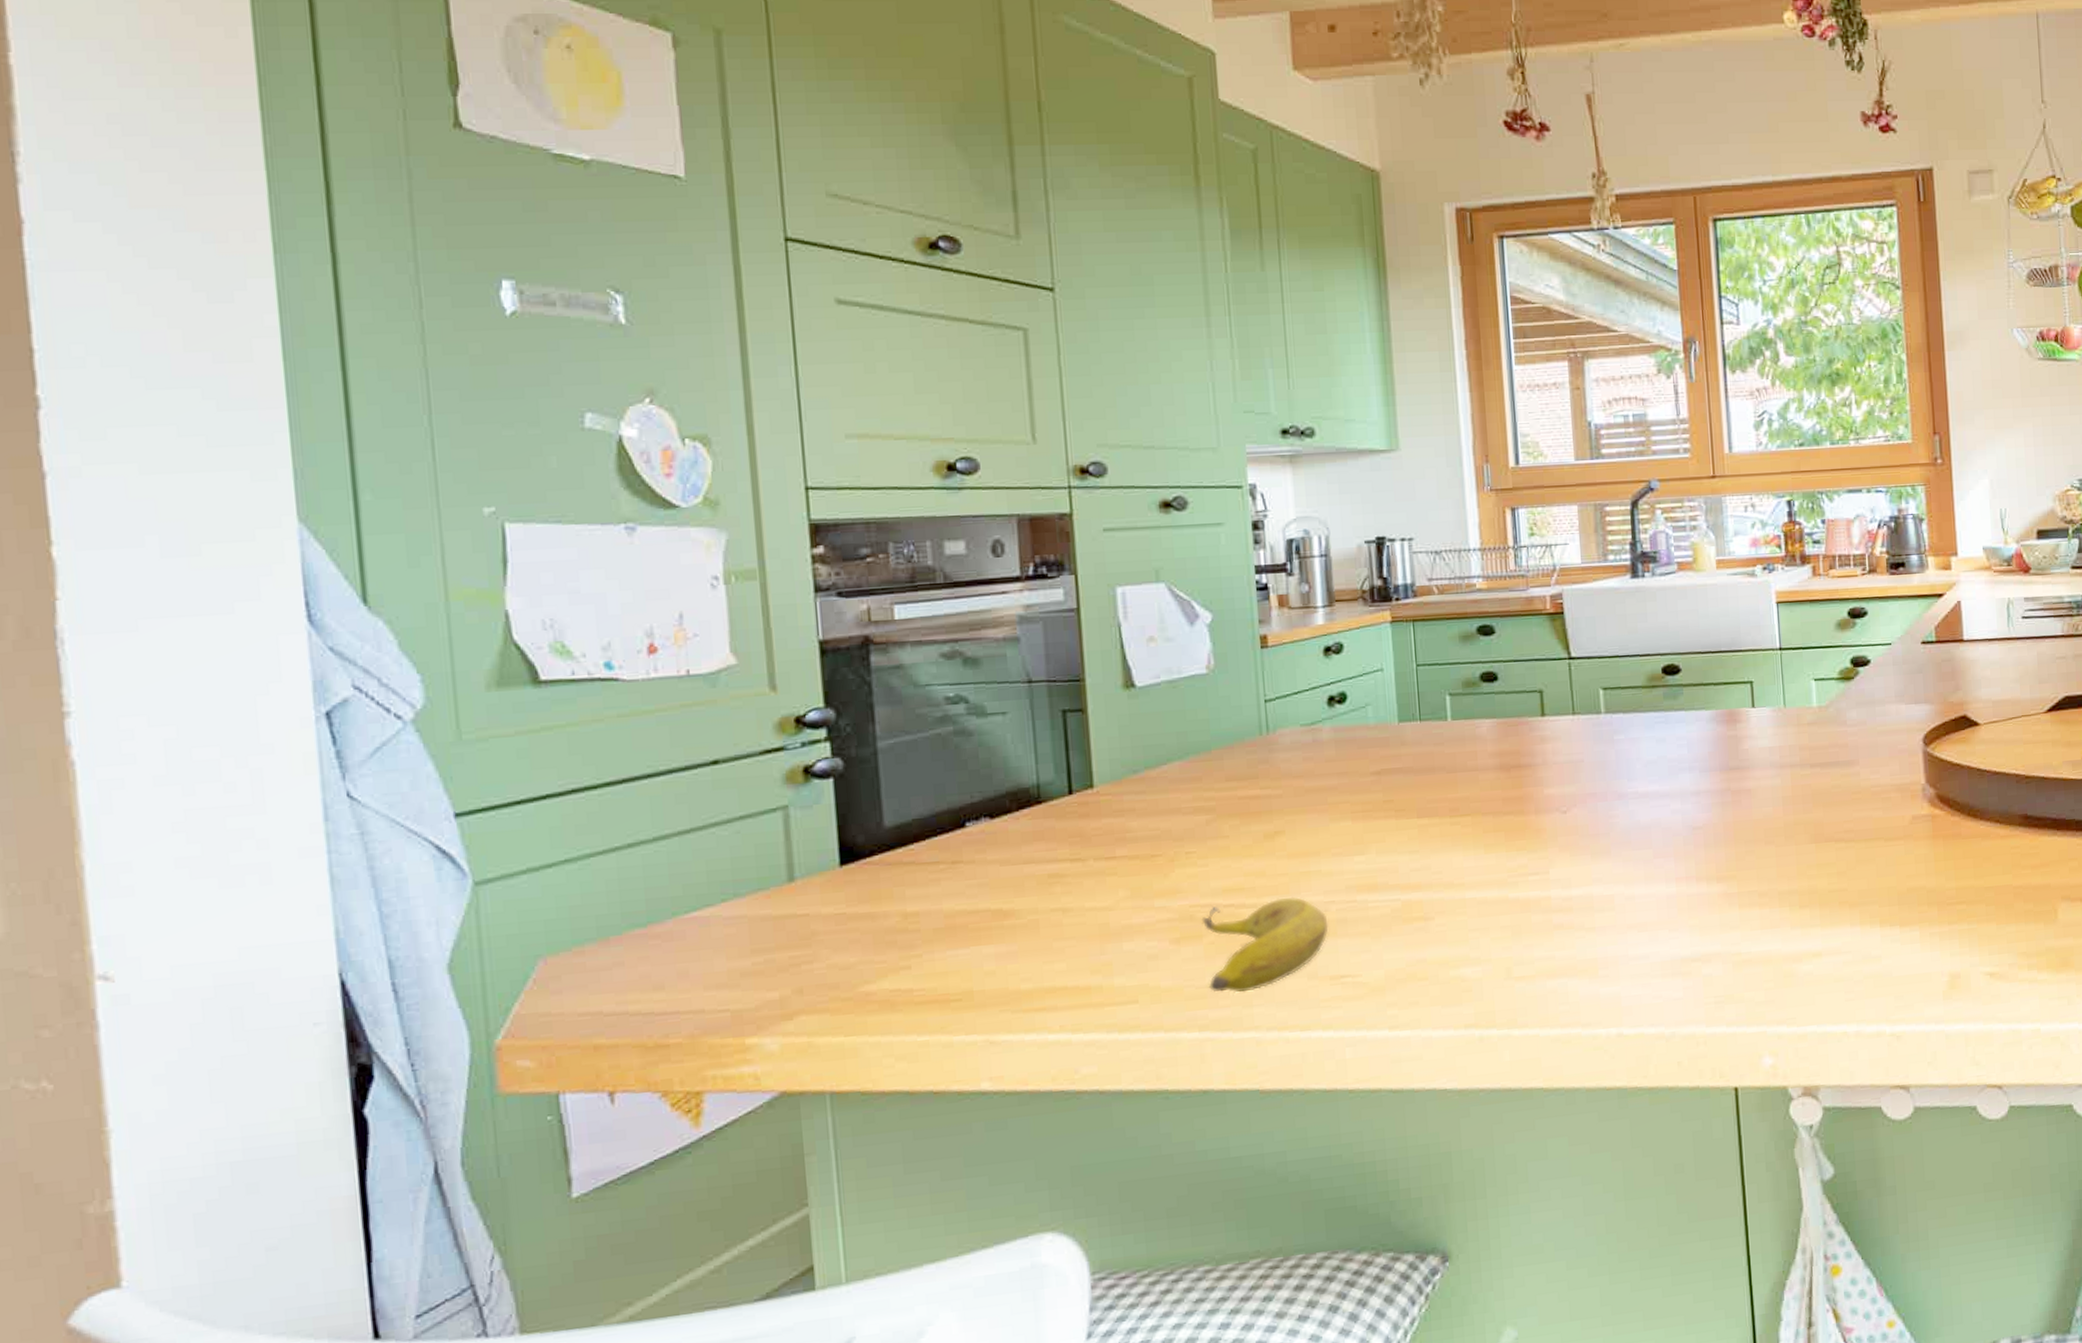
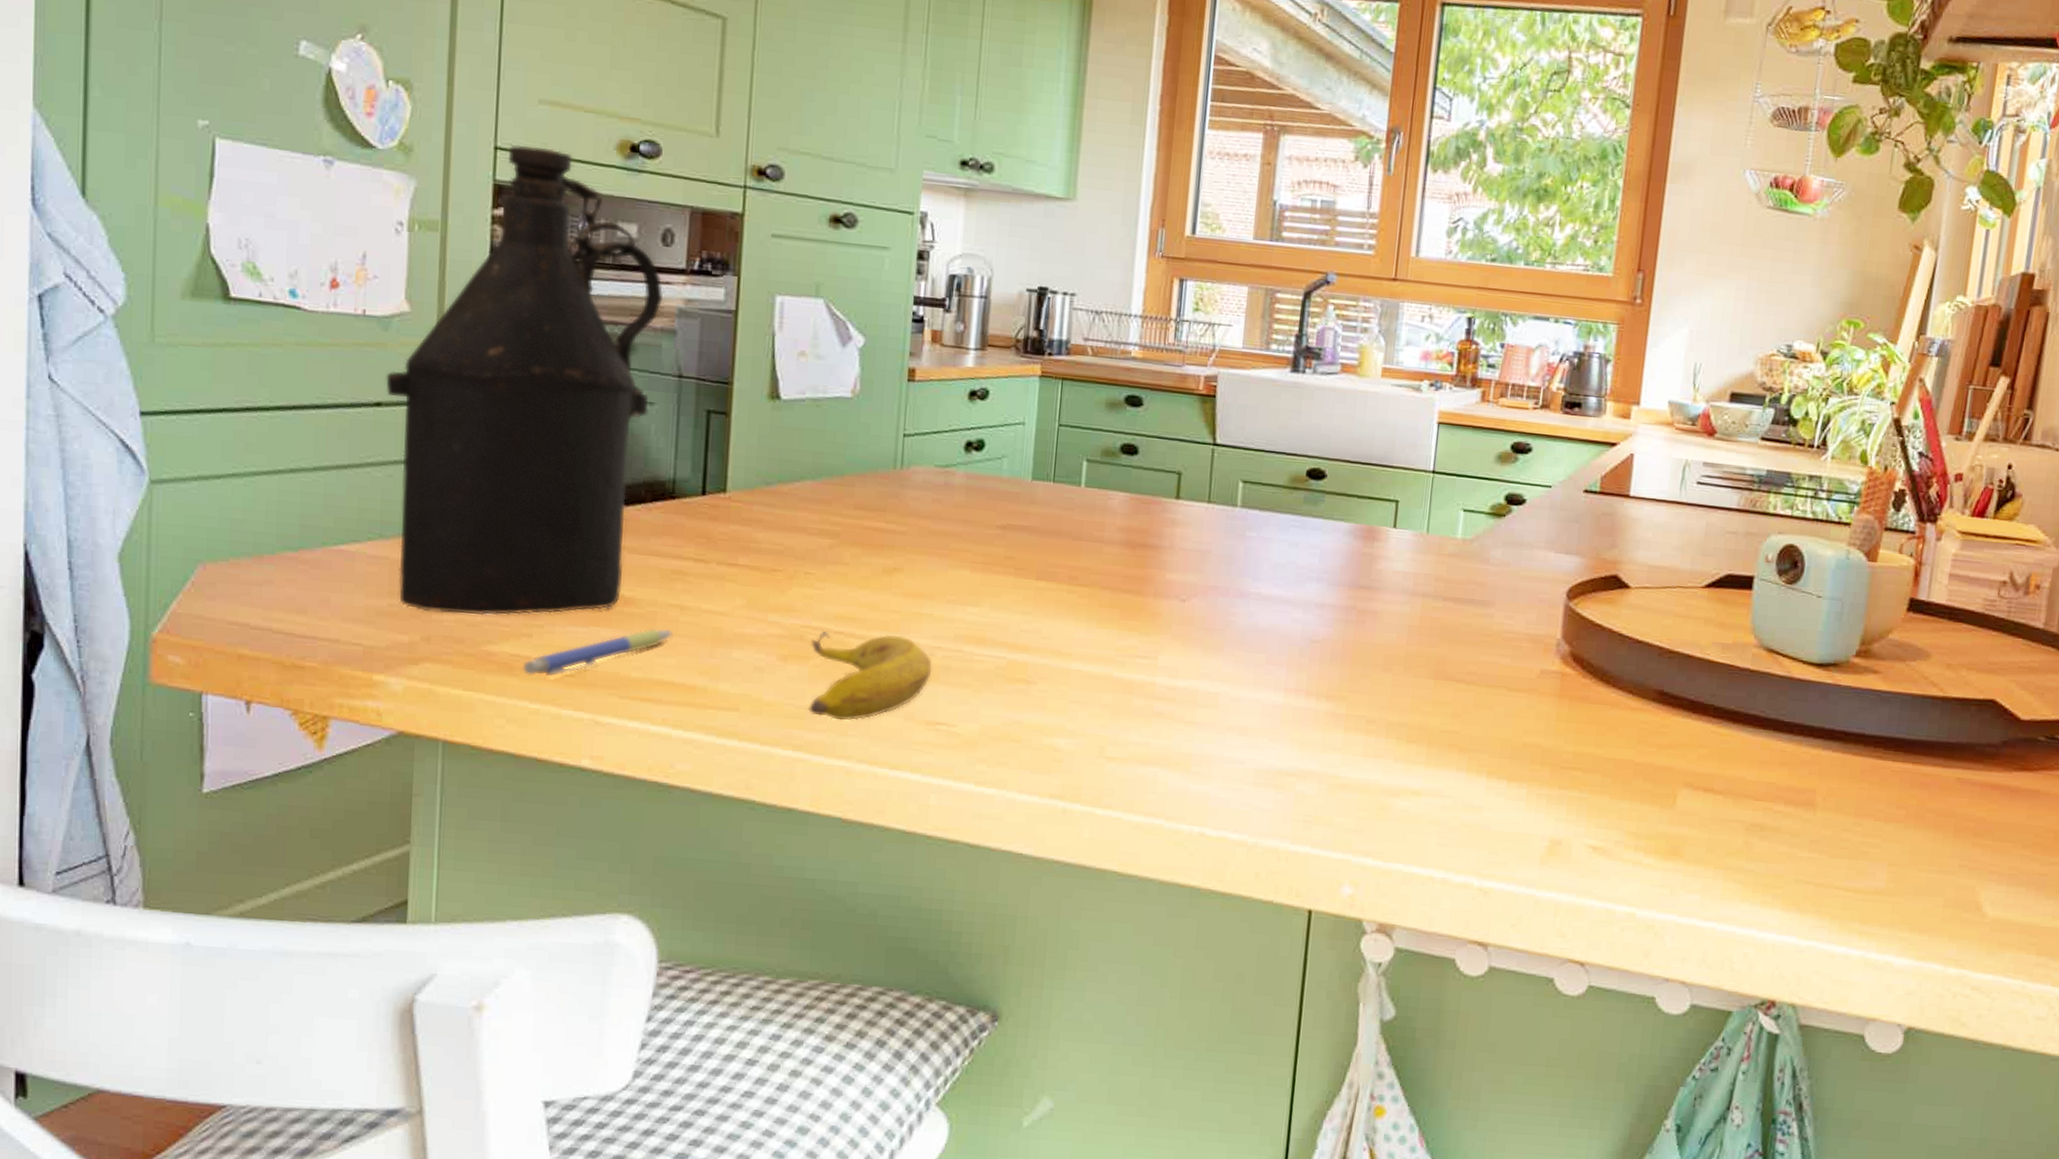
bottle: none [719,479,1002,964] -> present [386,144,664,616]
pen: none [905,934,1058,1008] -> present [522,628,673,677]

